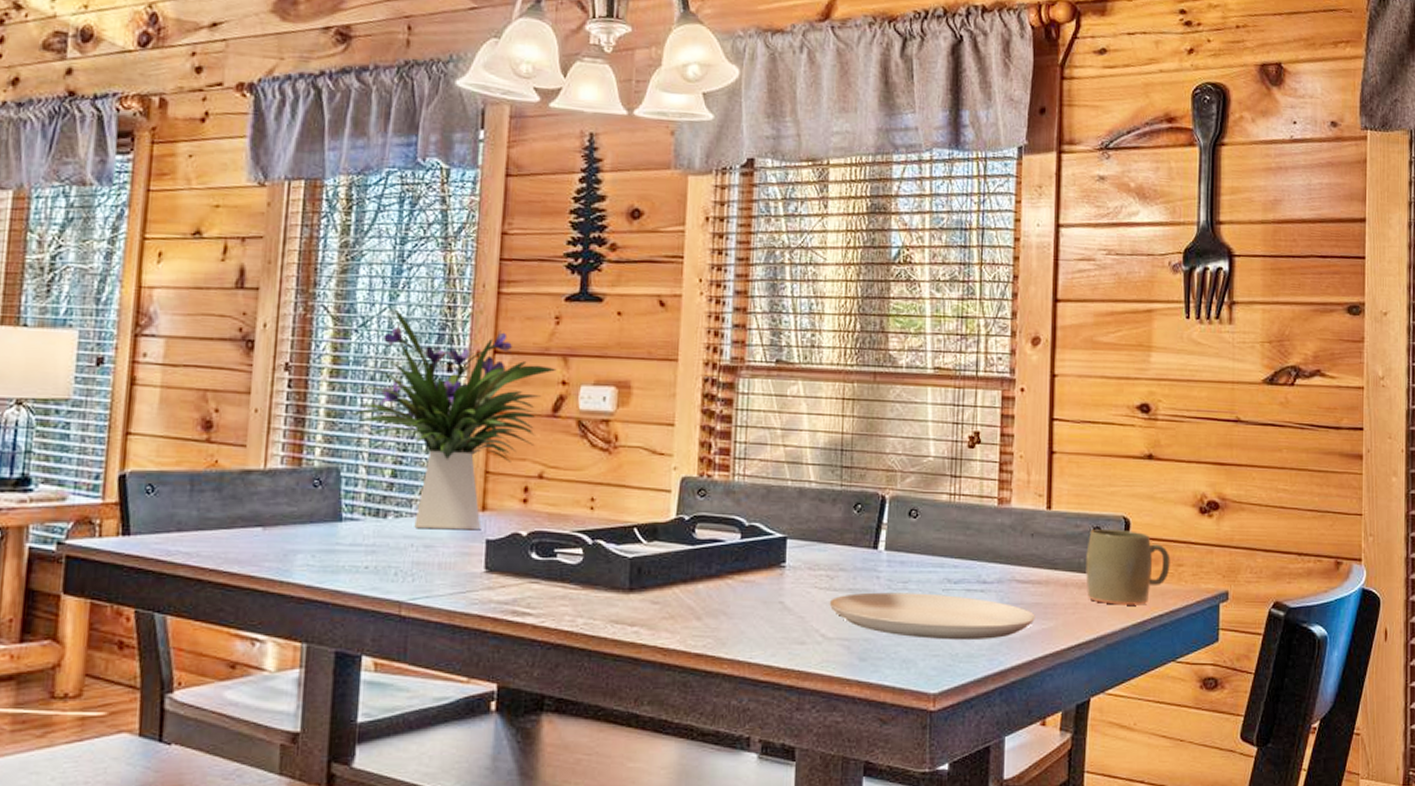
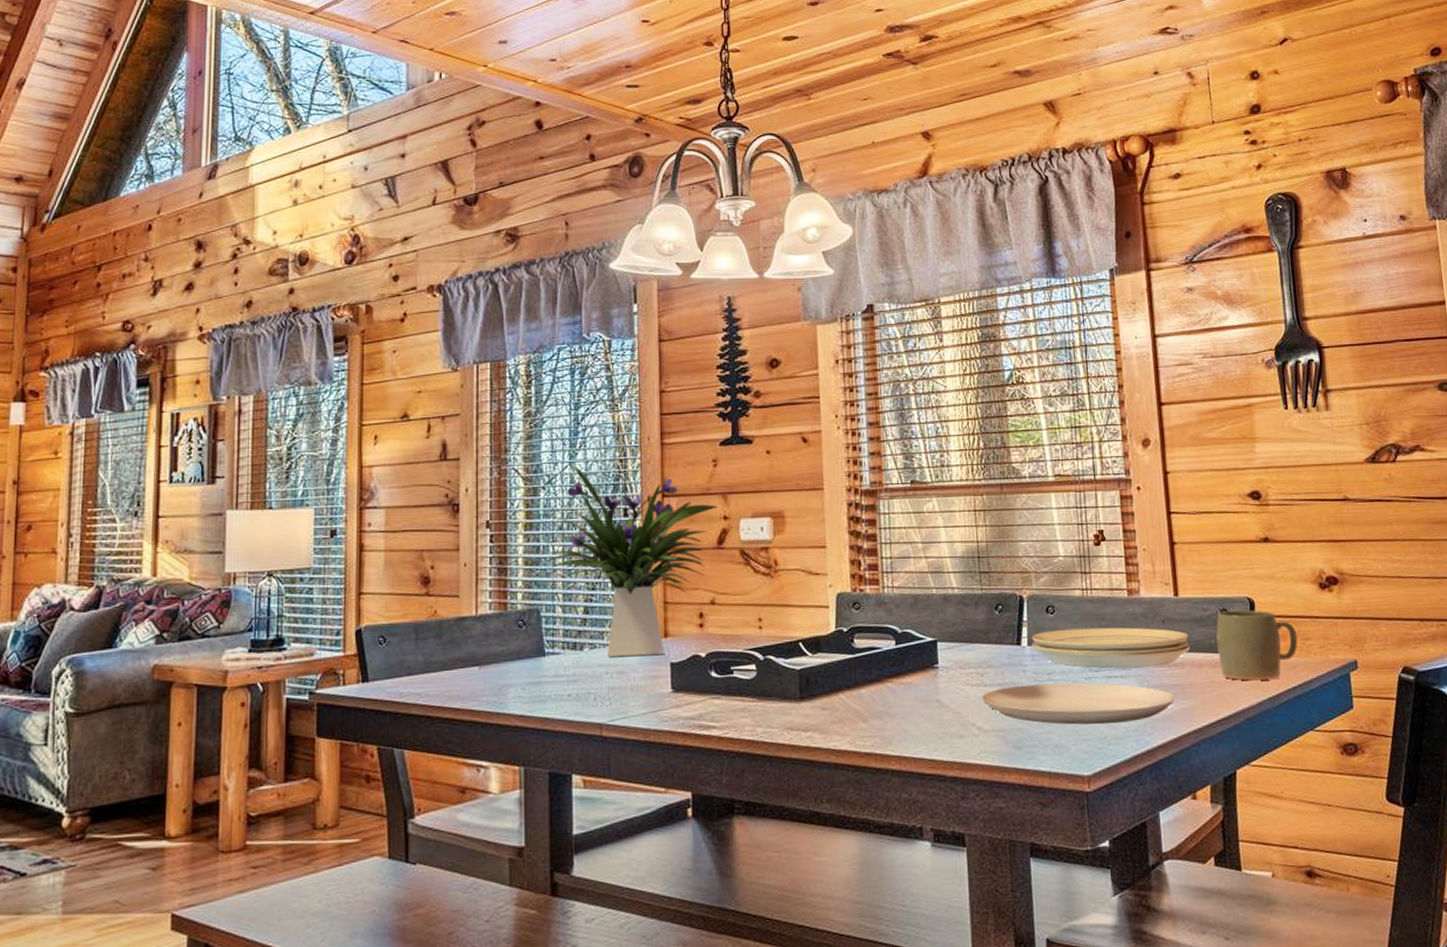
plate: none [889,535,1058,583] -> present [1031,627,1190,669]

